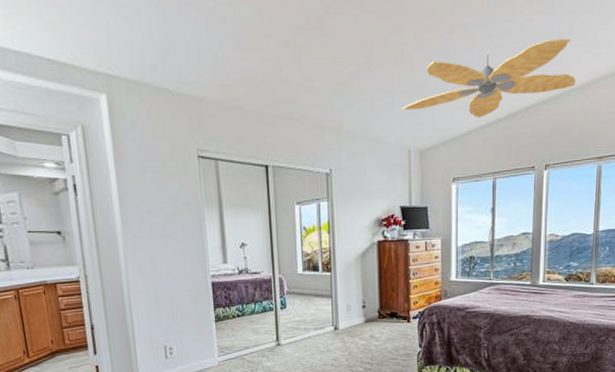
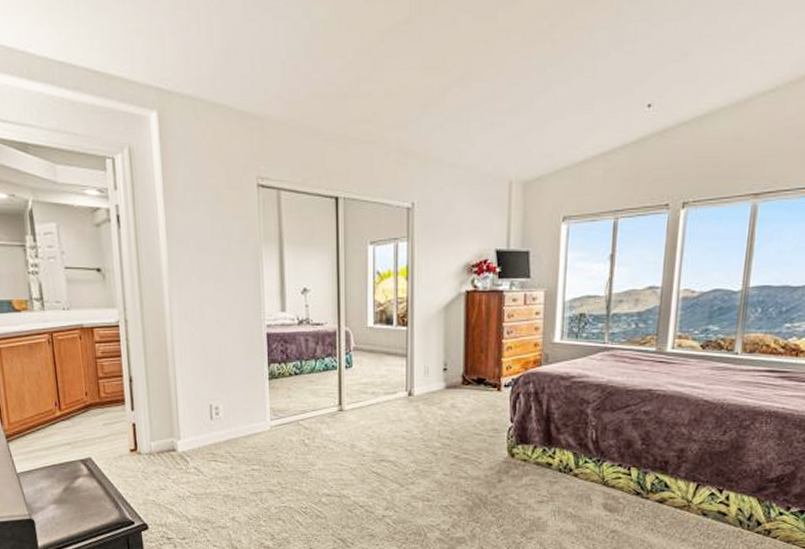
ceiling fan: present [402,38,576,119] -> none [503,42,729,143]

